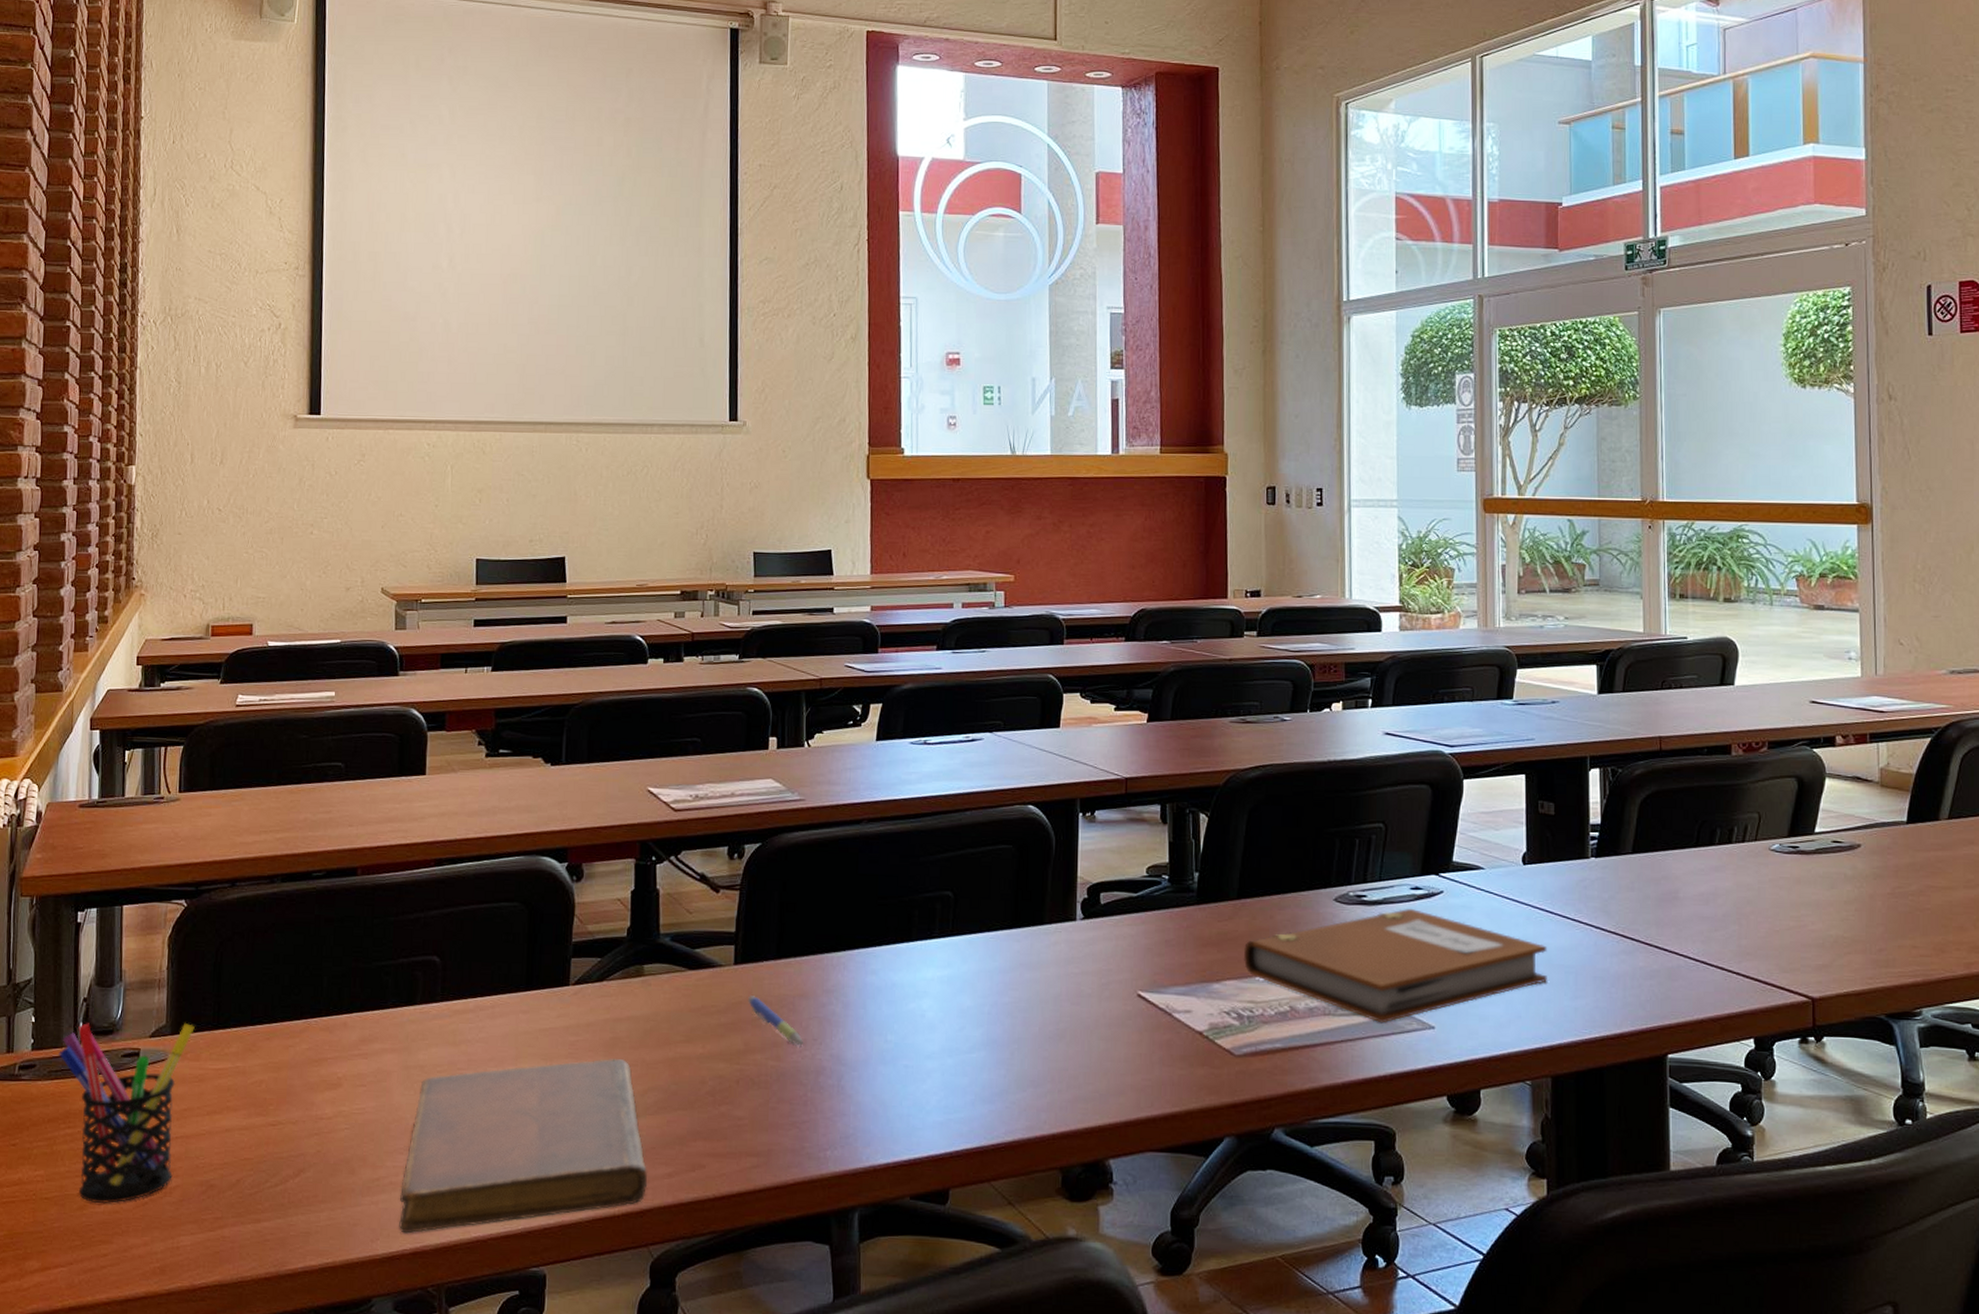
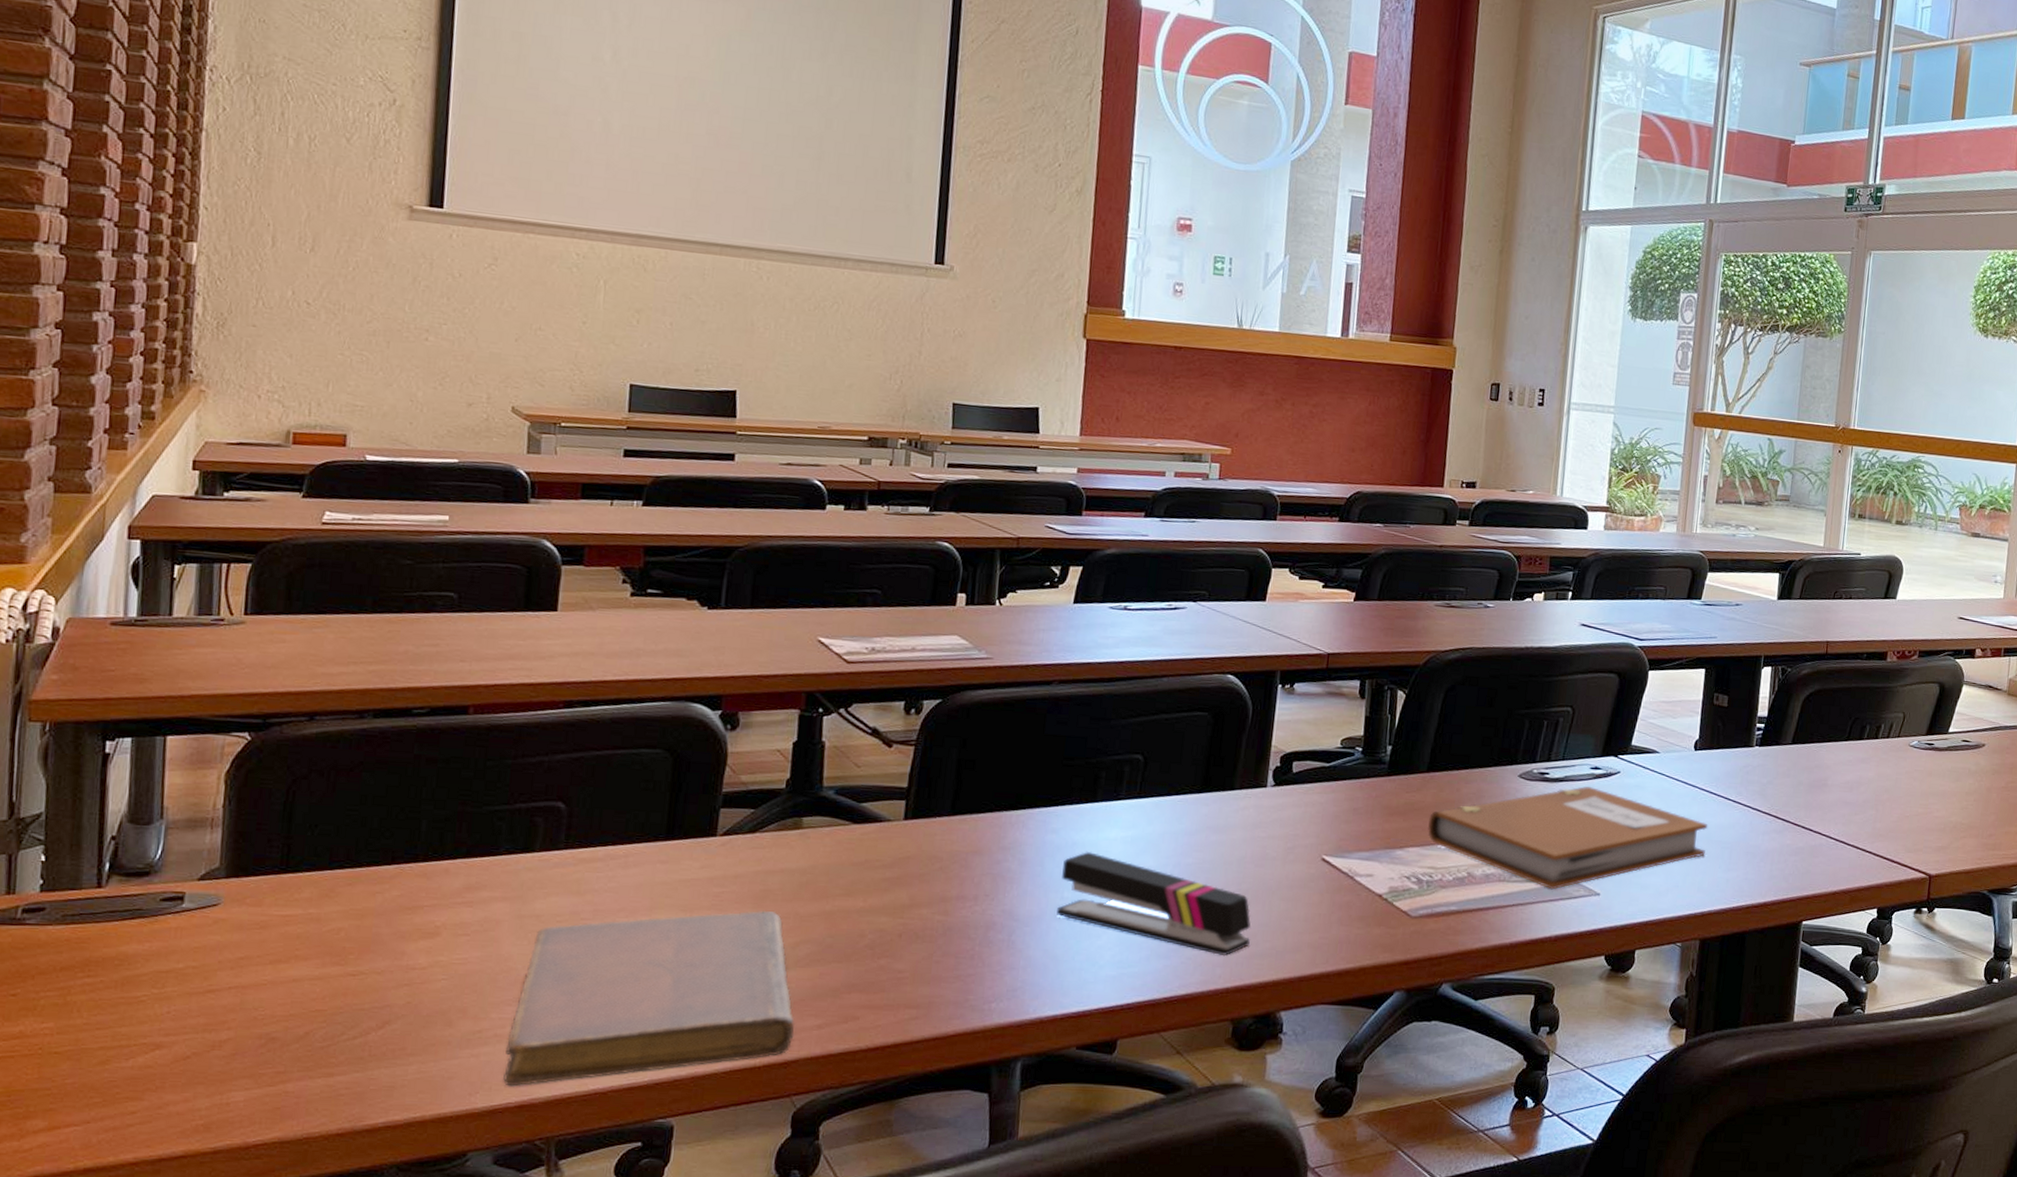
pen holder: present [59,1023,195,1204] -> none [76,863,257,1059]
pen: present [747,996,803,1046] -> none [916,851,974,902]
stapler: none [882,992,1072,1101] -> present [1057,851,1251,957]

